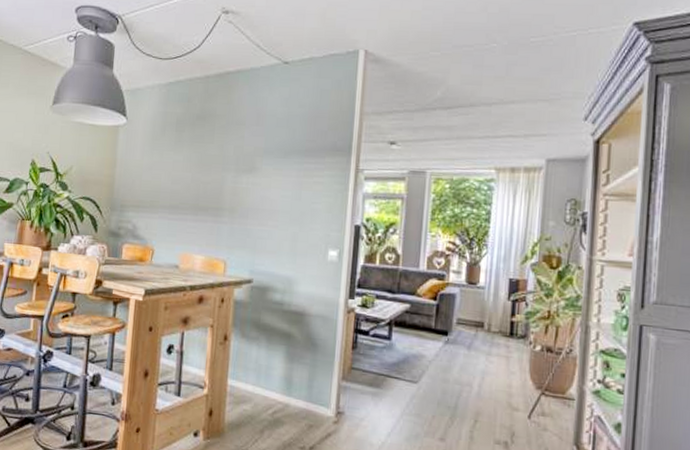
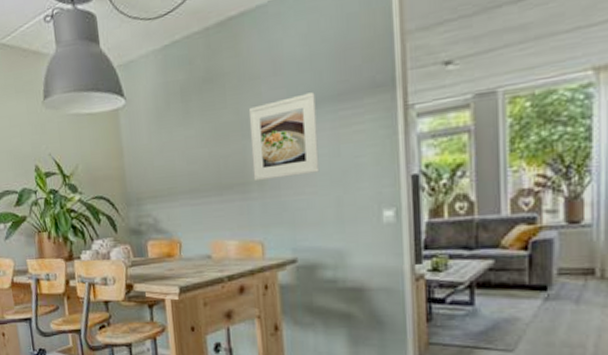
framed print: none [226,144,287,210] -> present [249,92,320,182]

